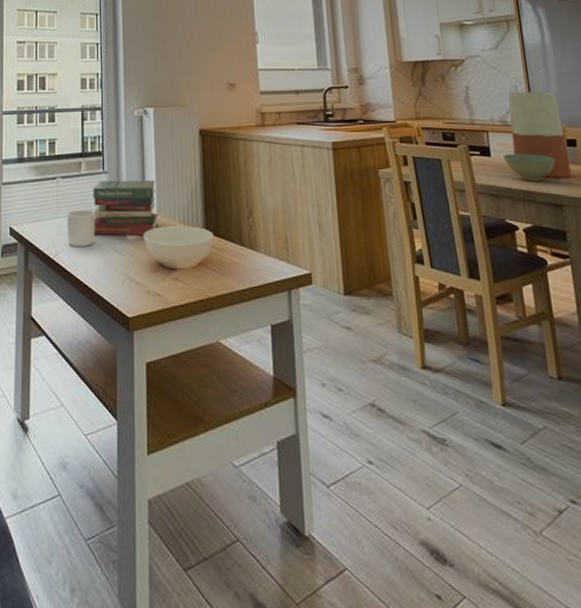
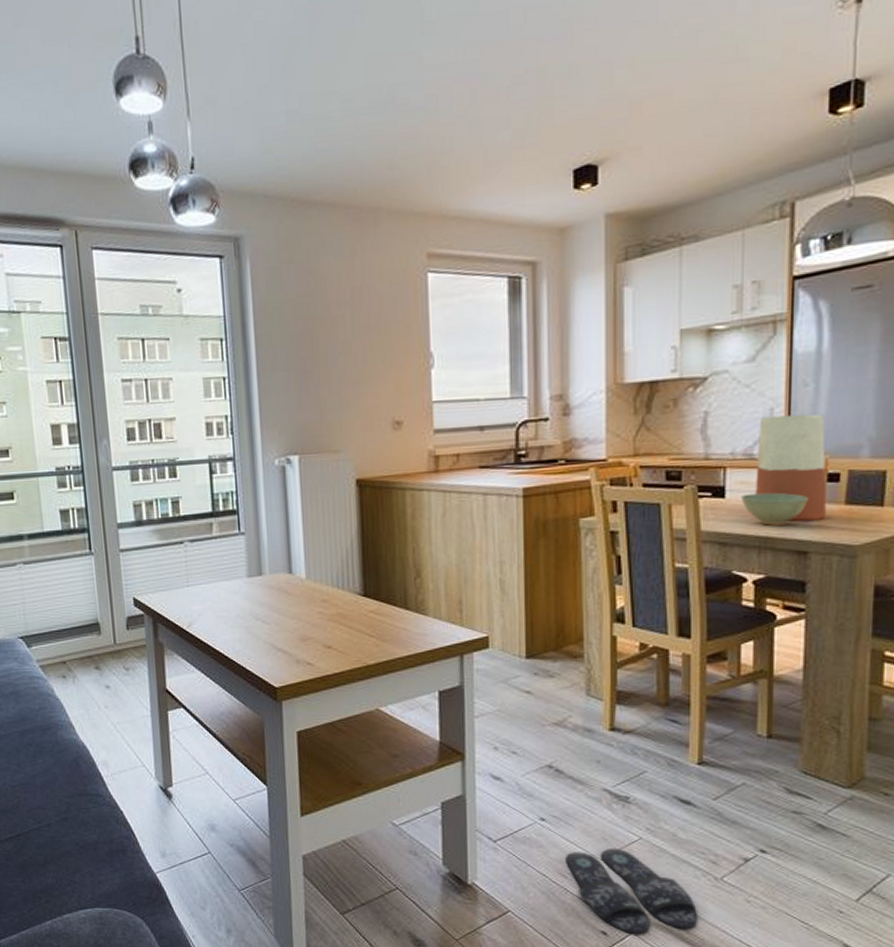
mug: present [66,209,96,248] -> none [198,575,234,617]
books: present [93,180,159,236] -> none [228,540,308,603]
bowl: present [143,226,214,270] -> none [290,590,374,637]
slippers: none [395,495,525,600] -> present [566,847,697,935]

